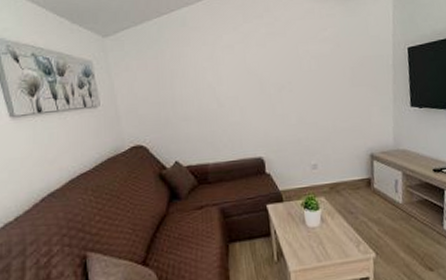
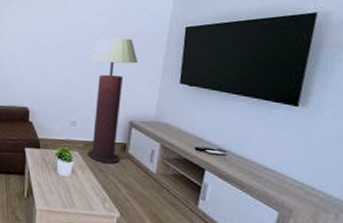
floor lamp: none [320,65,369,204] -> present [87,38,137,164]

